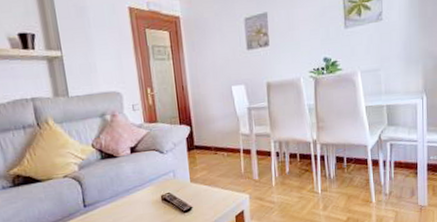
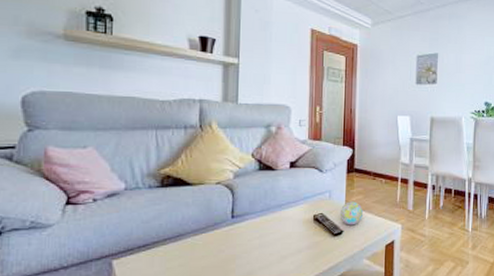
decorative ball: none [187,178,209,201] -> present [341,201,363,226]

